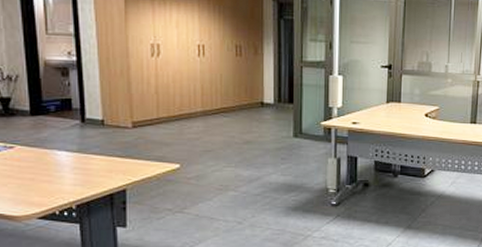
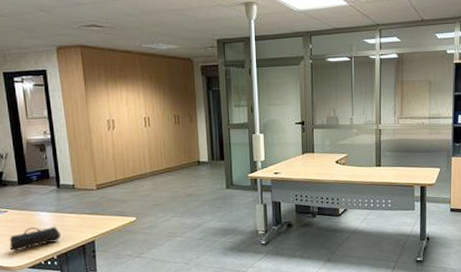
pencil case: none [14,168,84,198] -> present [9,226,62,252]

